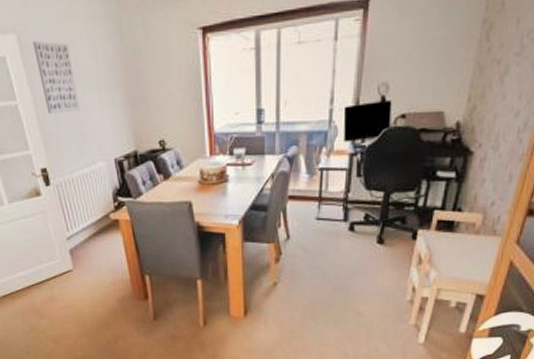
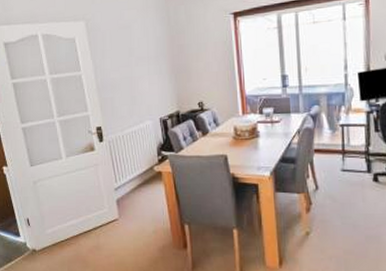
wall art: present [32,40,80,114] -> none [97,25,133,82]

